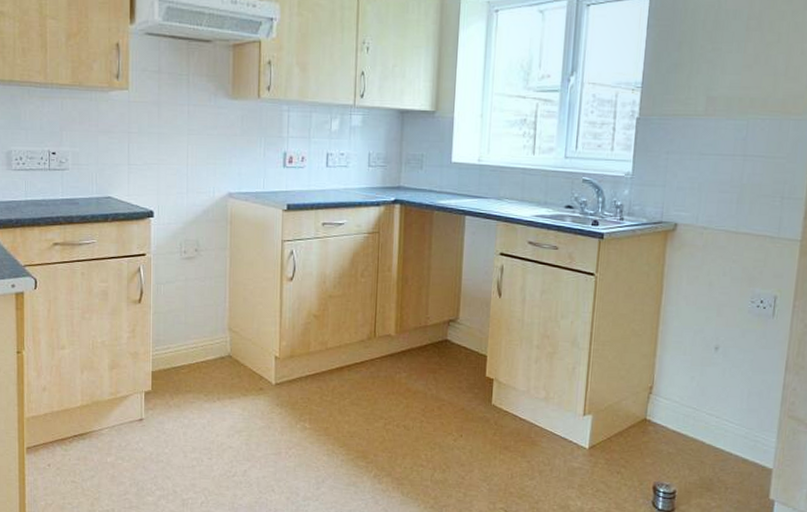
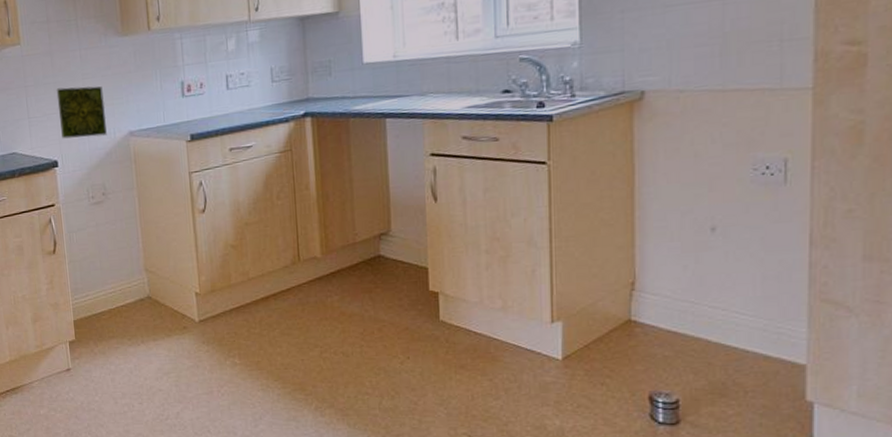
decorative tile: none [160,139,208,193] -> present [56,86,107,139]

